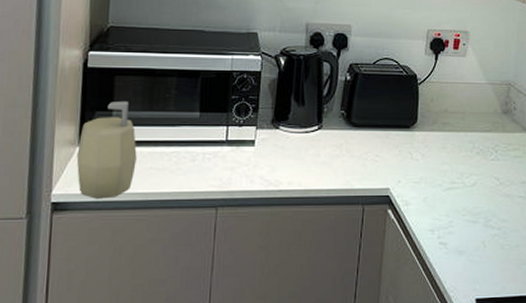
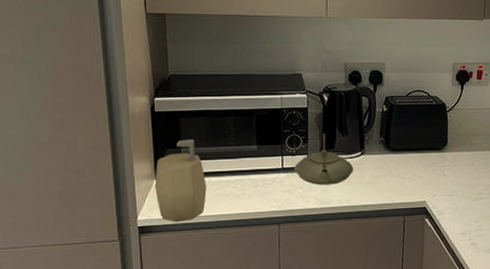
teapot: none [240,102,309,163] -> present [294,133,354,185]

